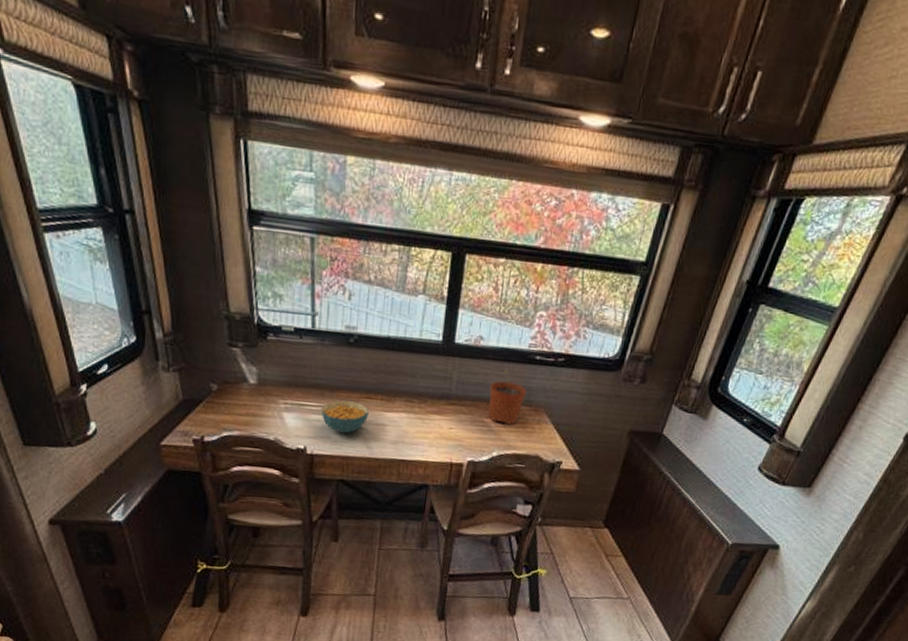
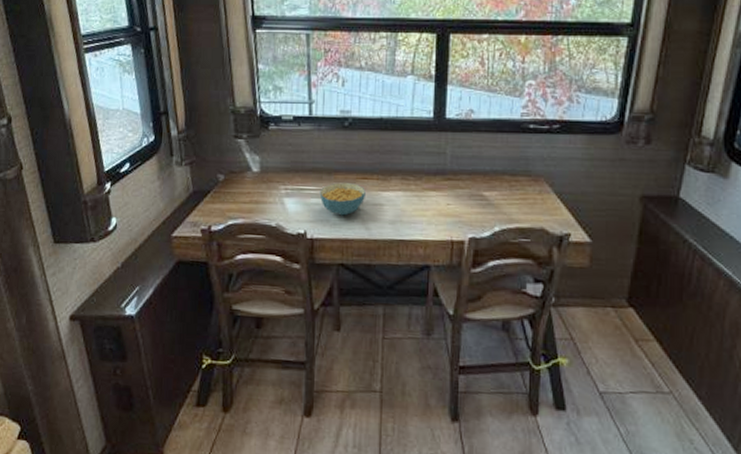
plant pot: present [488,369,527,425] -> none [485,140,524,197]

